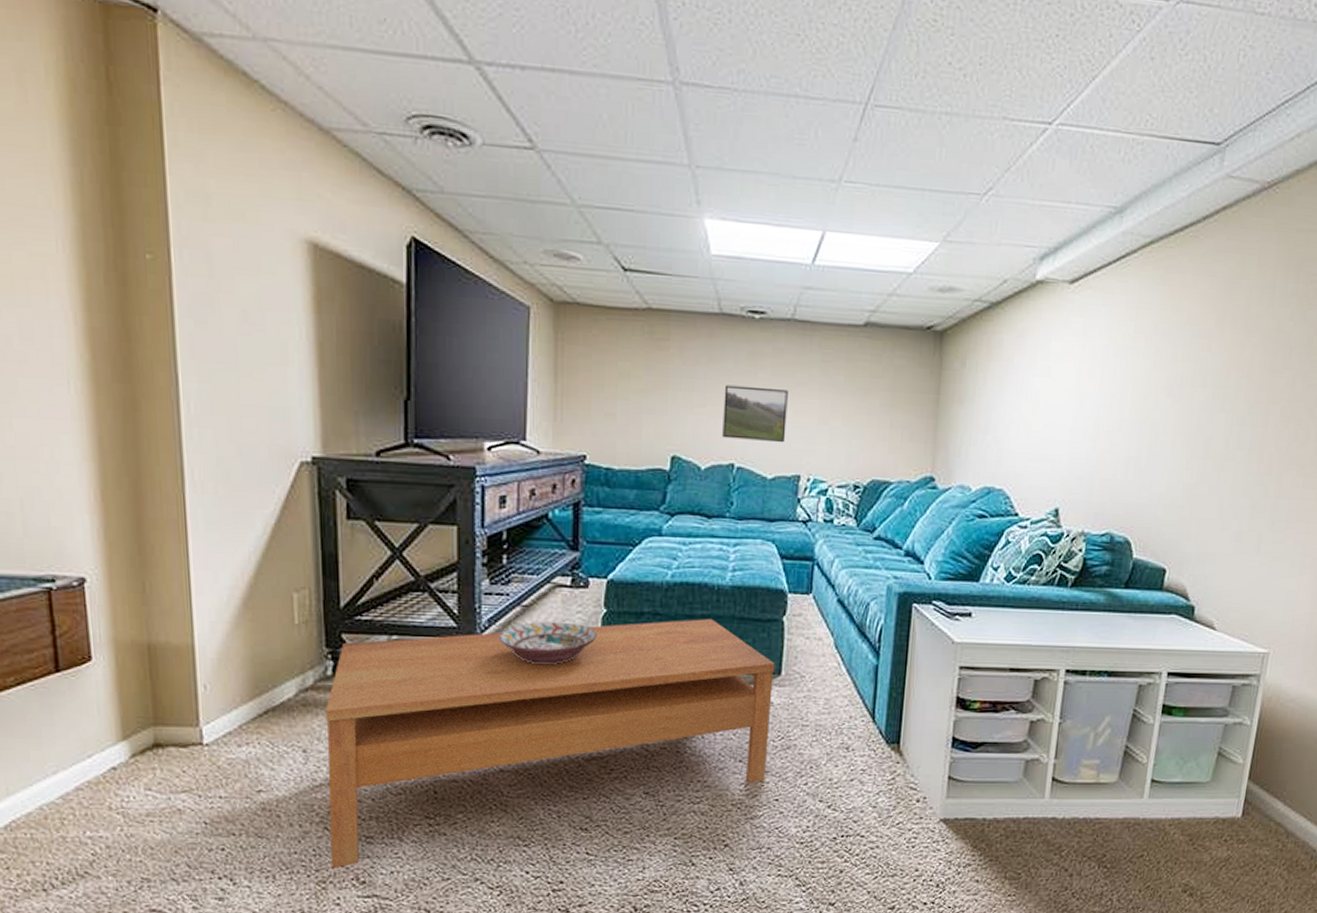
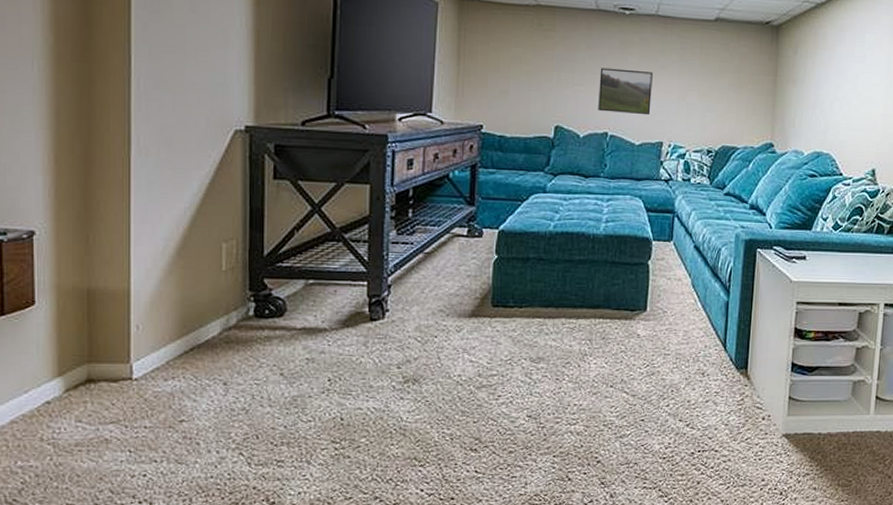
coffee table: present [325,619,775,868] -> none [244,263,642,491]
decorative bowl: present [499,621,597,665] -> none [403,266,489,305]

